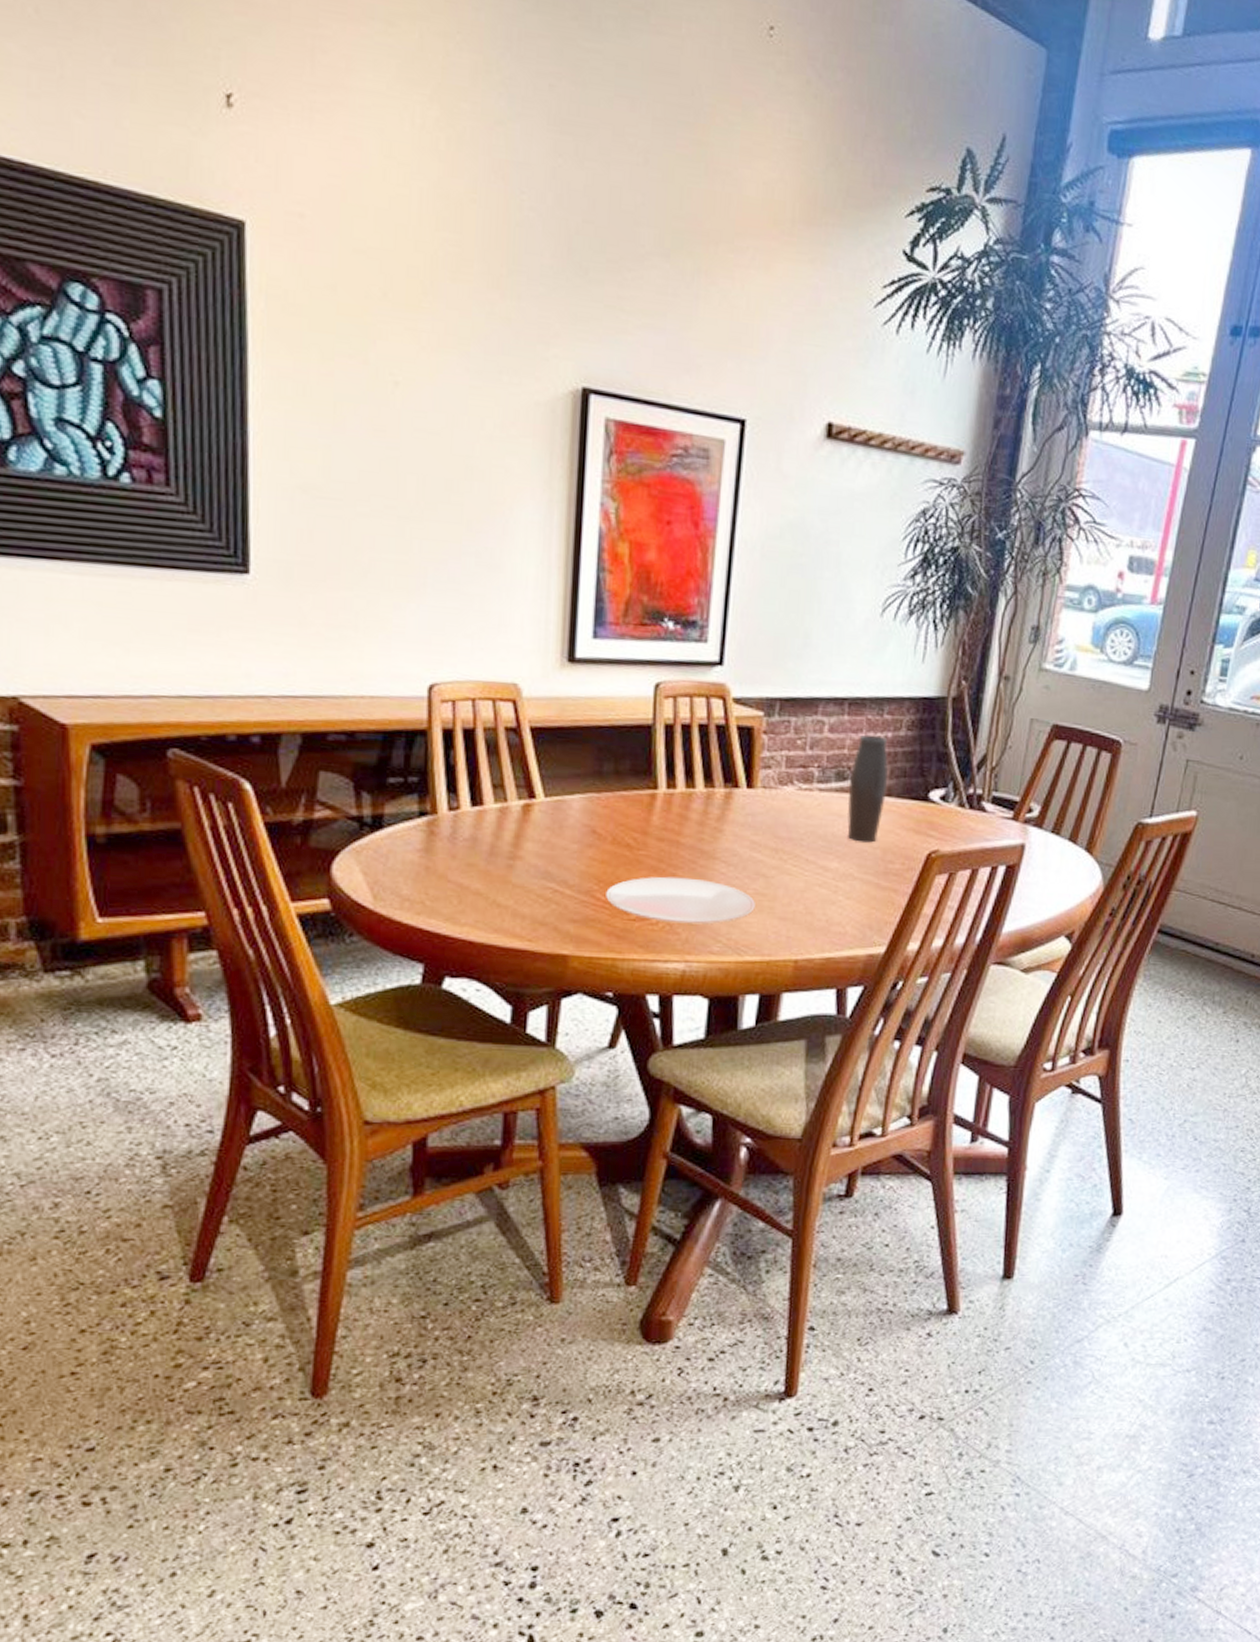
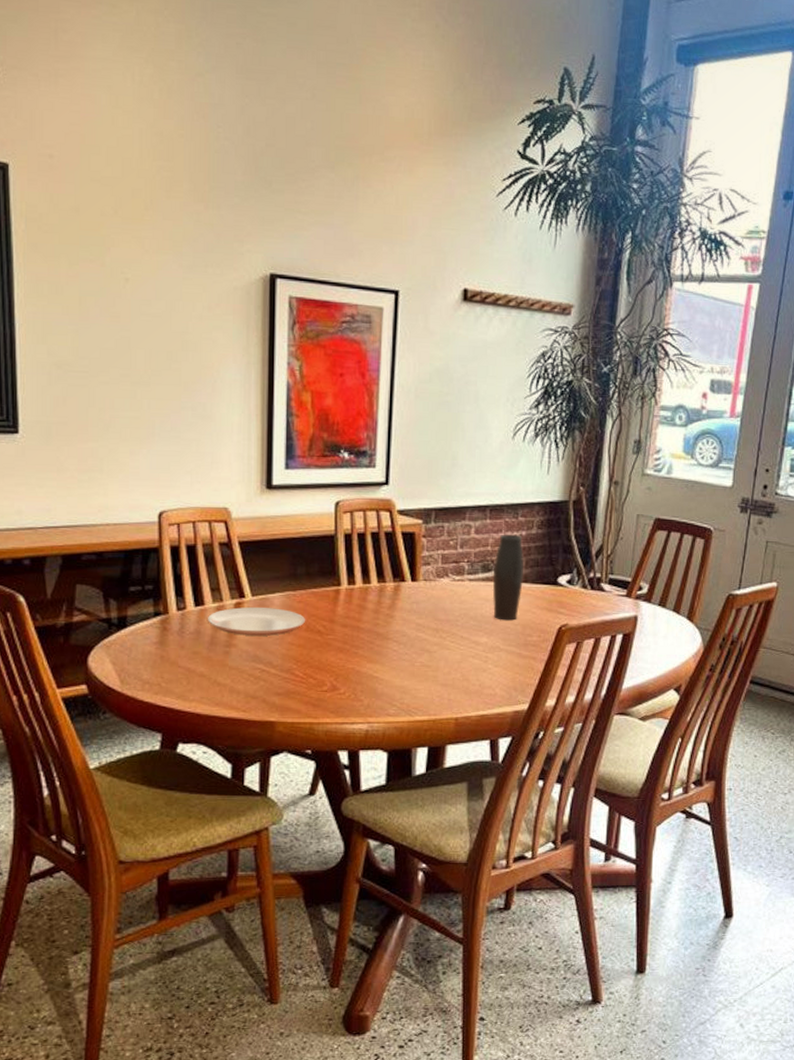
plate: none [487,810,612,848] -> present [208,607,306,636]
plate: present [606,876,755,925] -> none [303,655,422,693]

